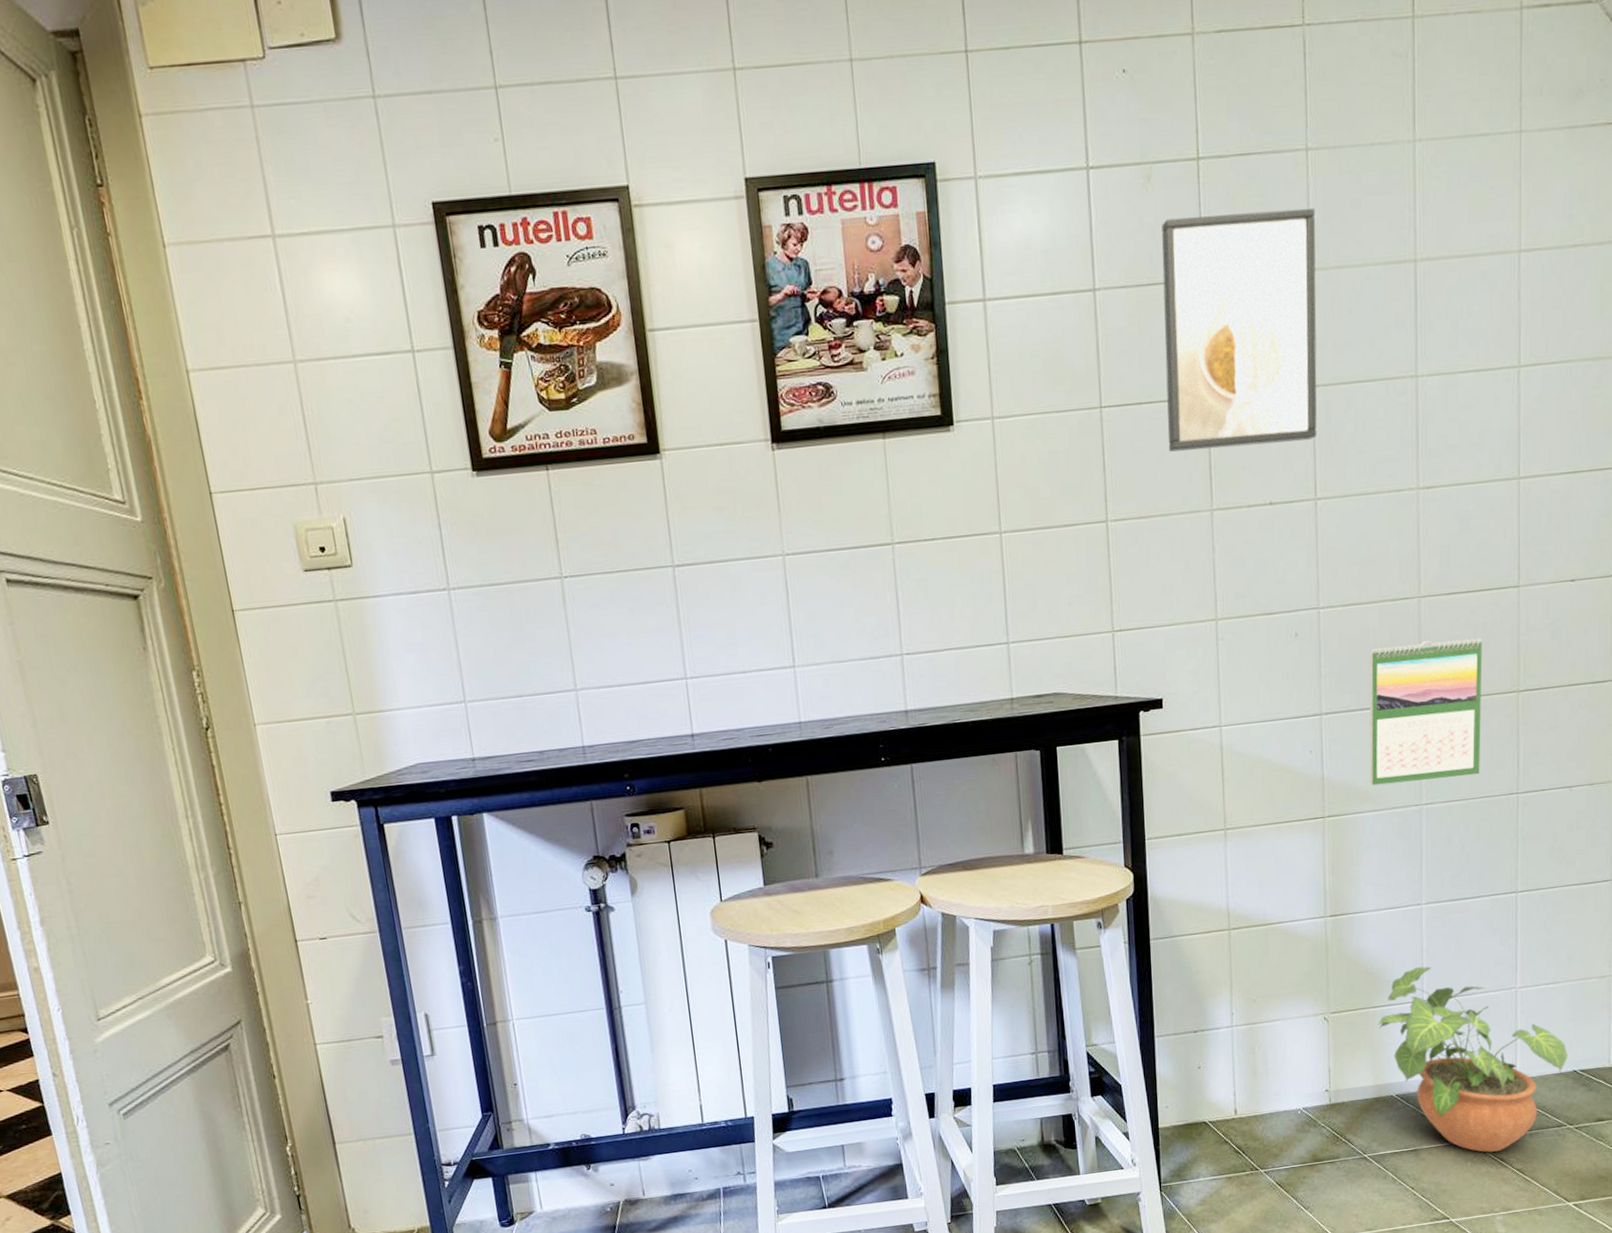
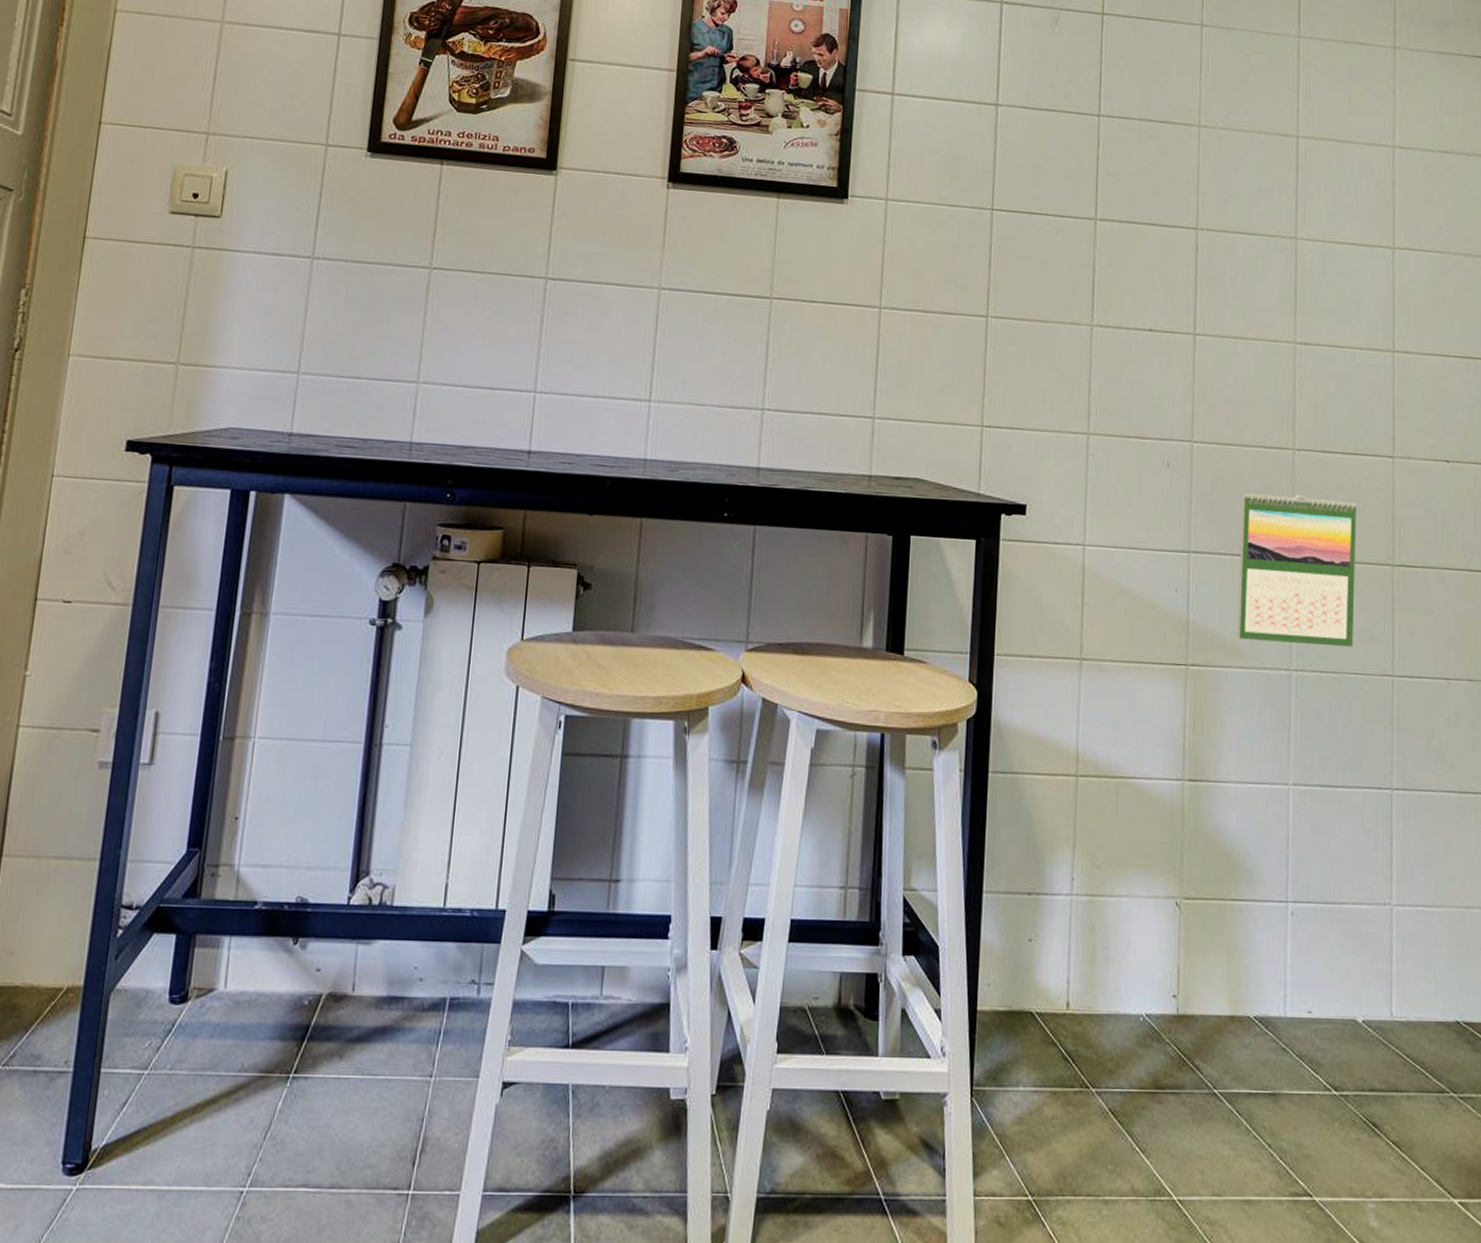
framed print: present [1162,208,1317,452] -> none [1054,58,1207,277]
potted plant: present [1378,966,1567,1153] -> none [1236,858,1449,1115]

